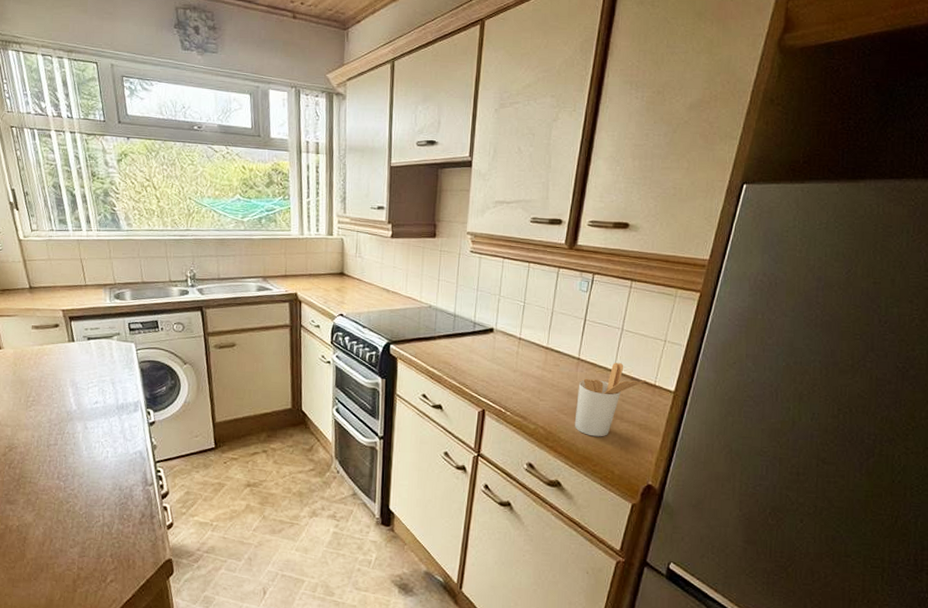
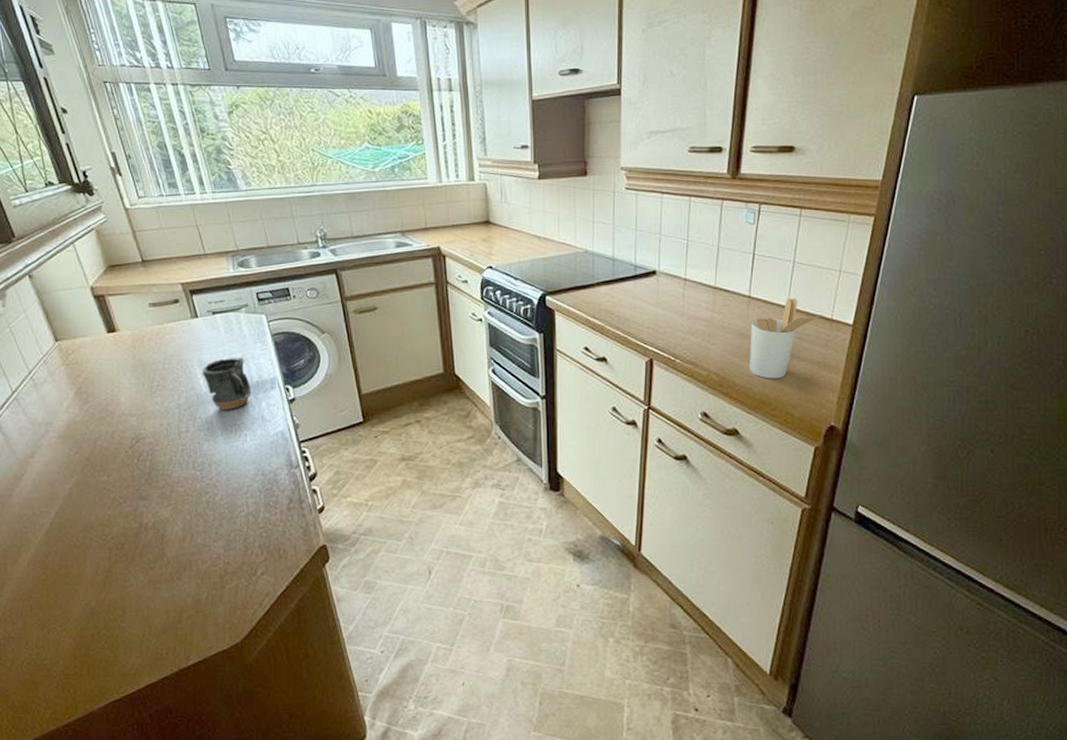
mug: none [73,380,116,428] -> present [202,357,251,410]

